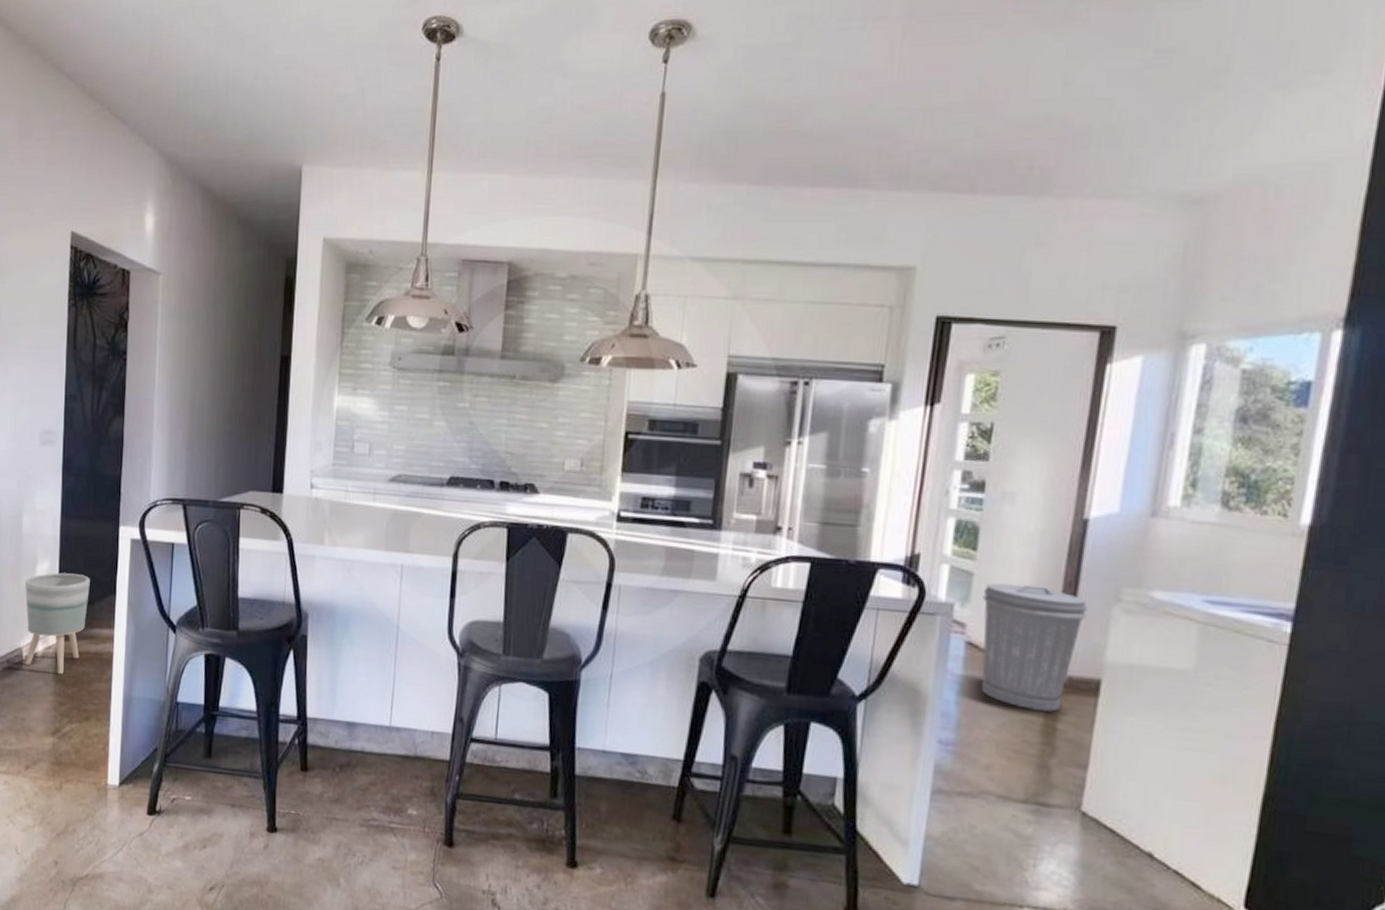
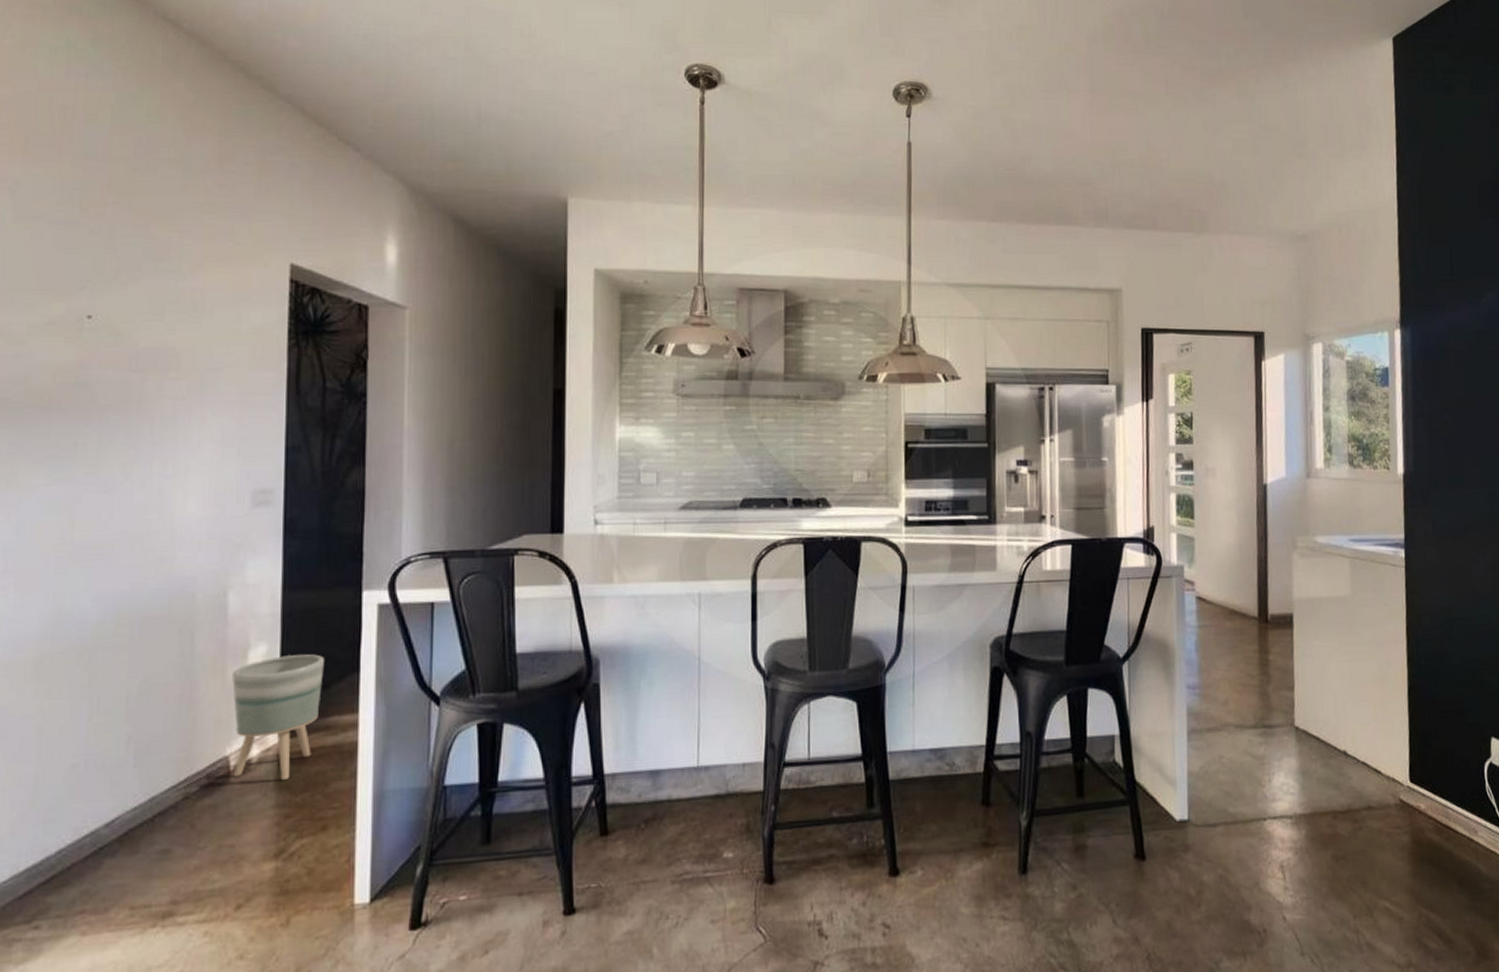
trash can: present [981,583,1087,712] -> none [1203,543,1276,647]

